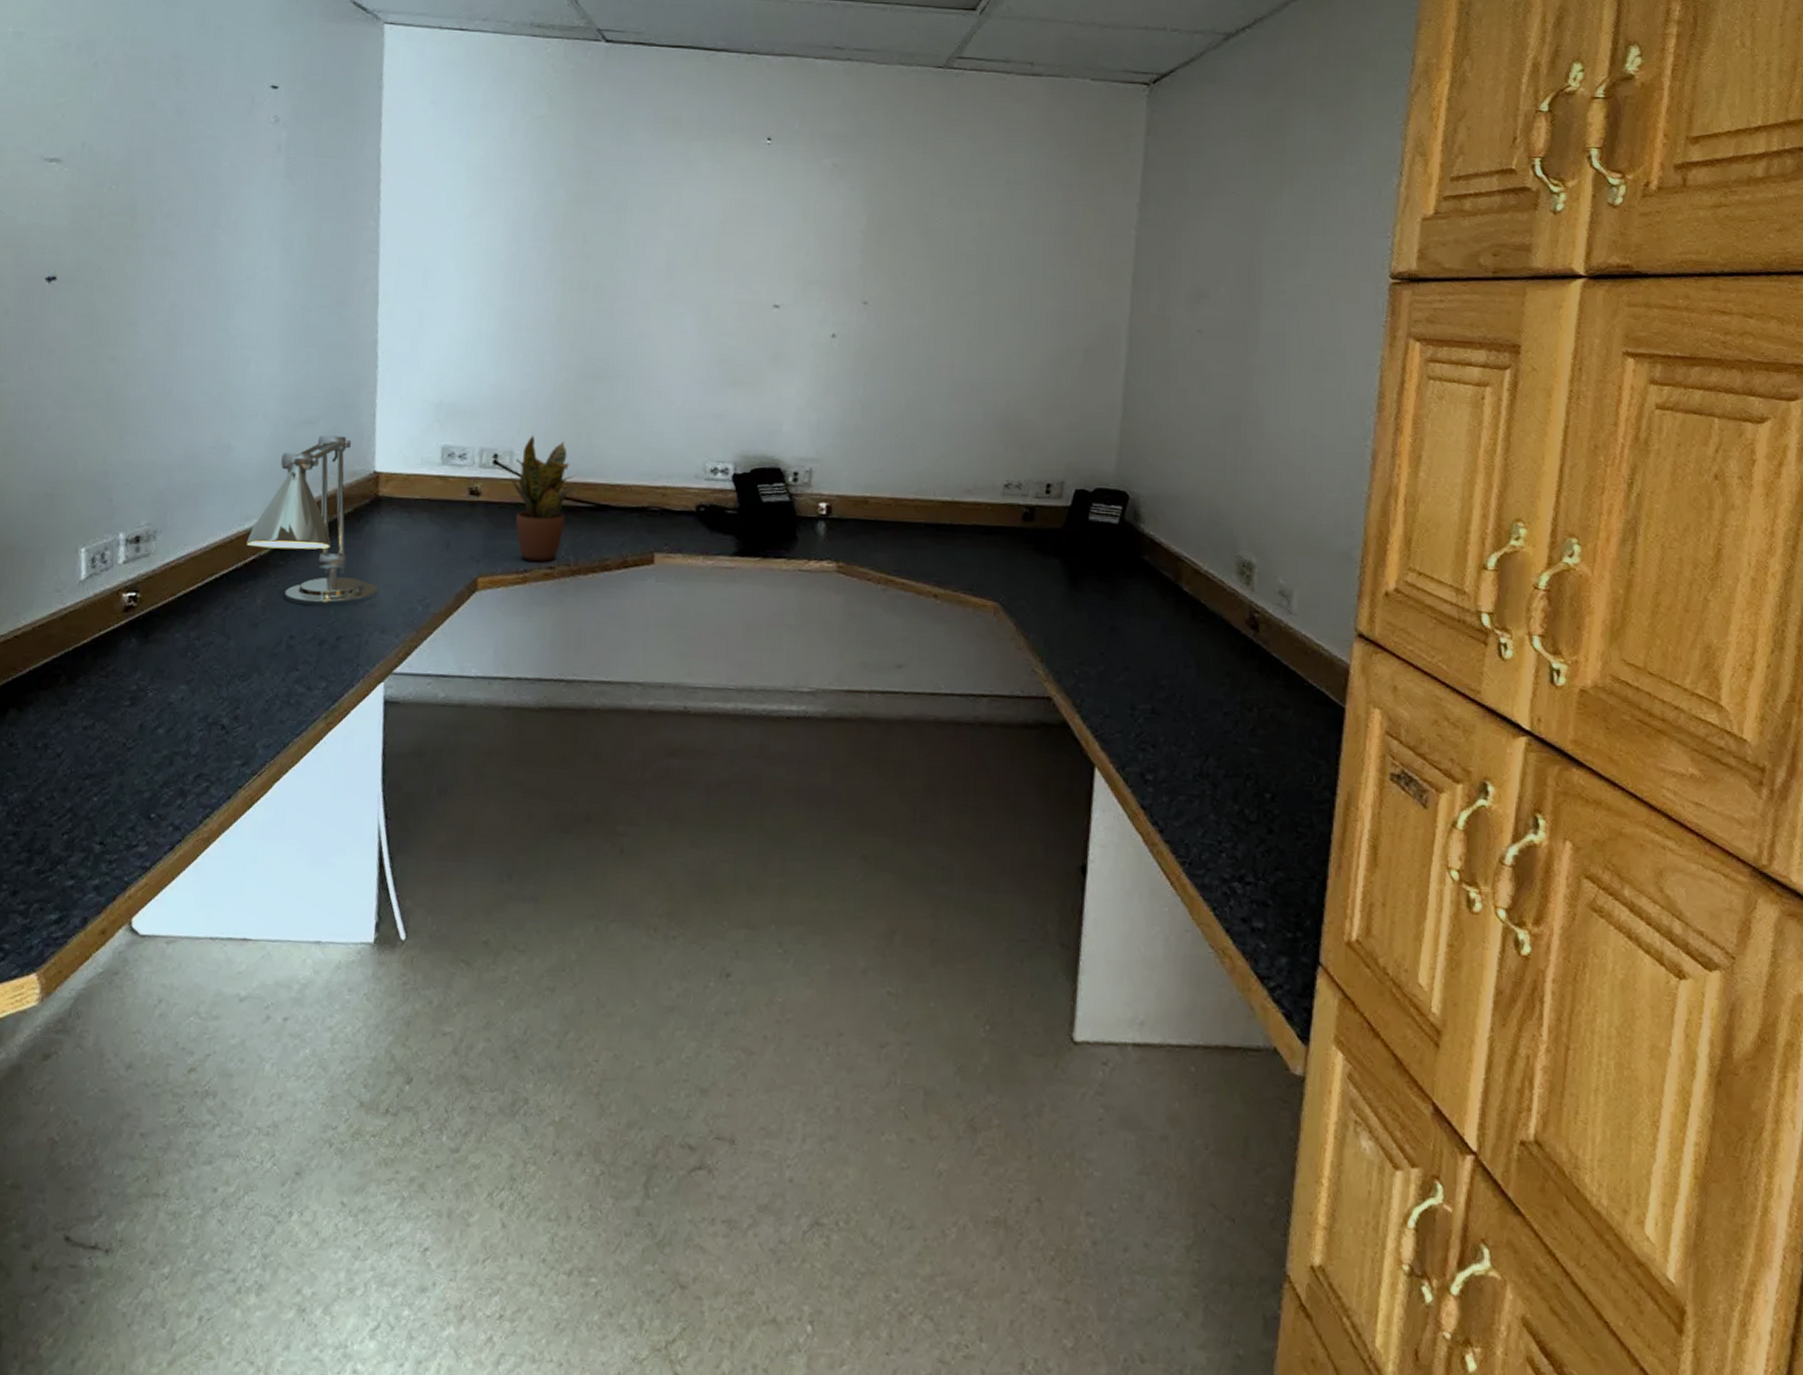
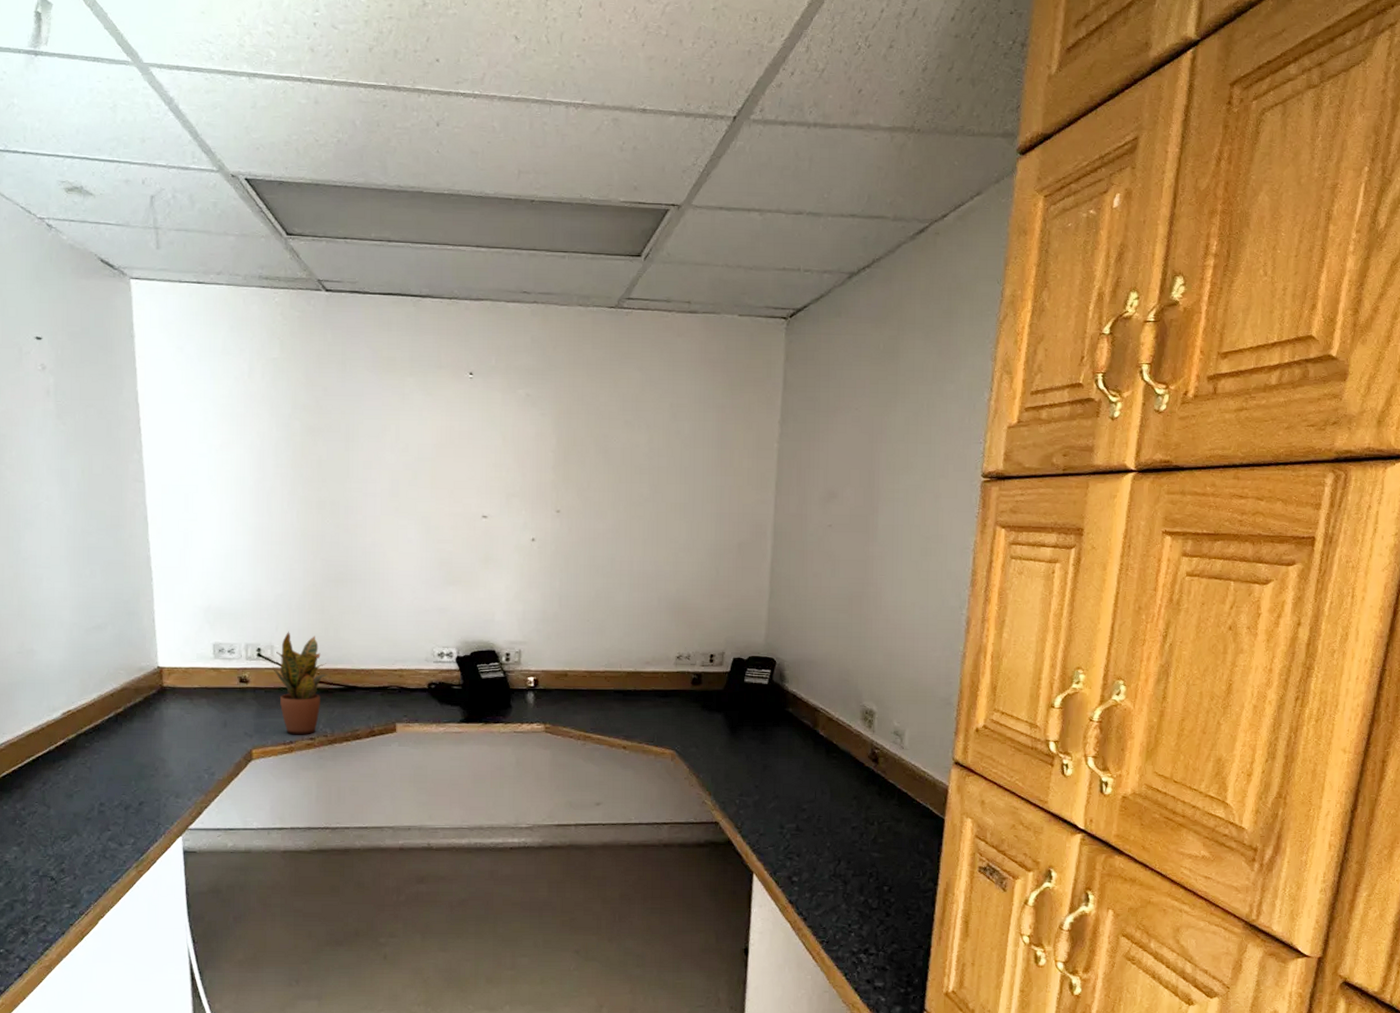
desk lamp: present [246,435,379,606] -> none [56,638,171,778]

